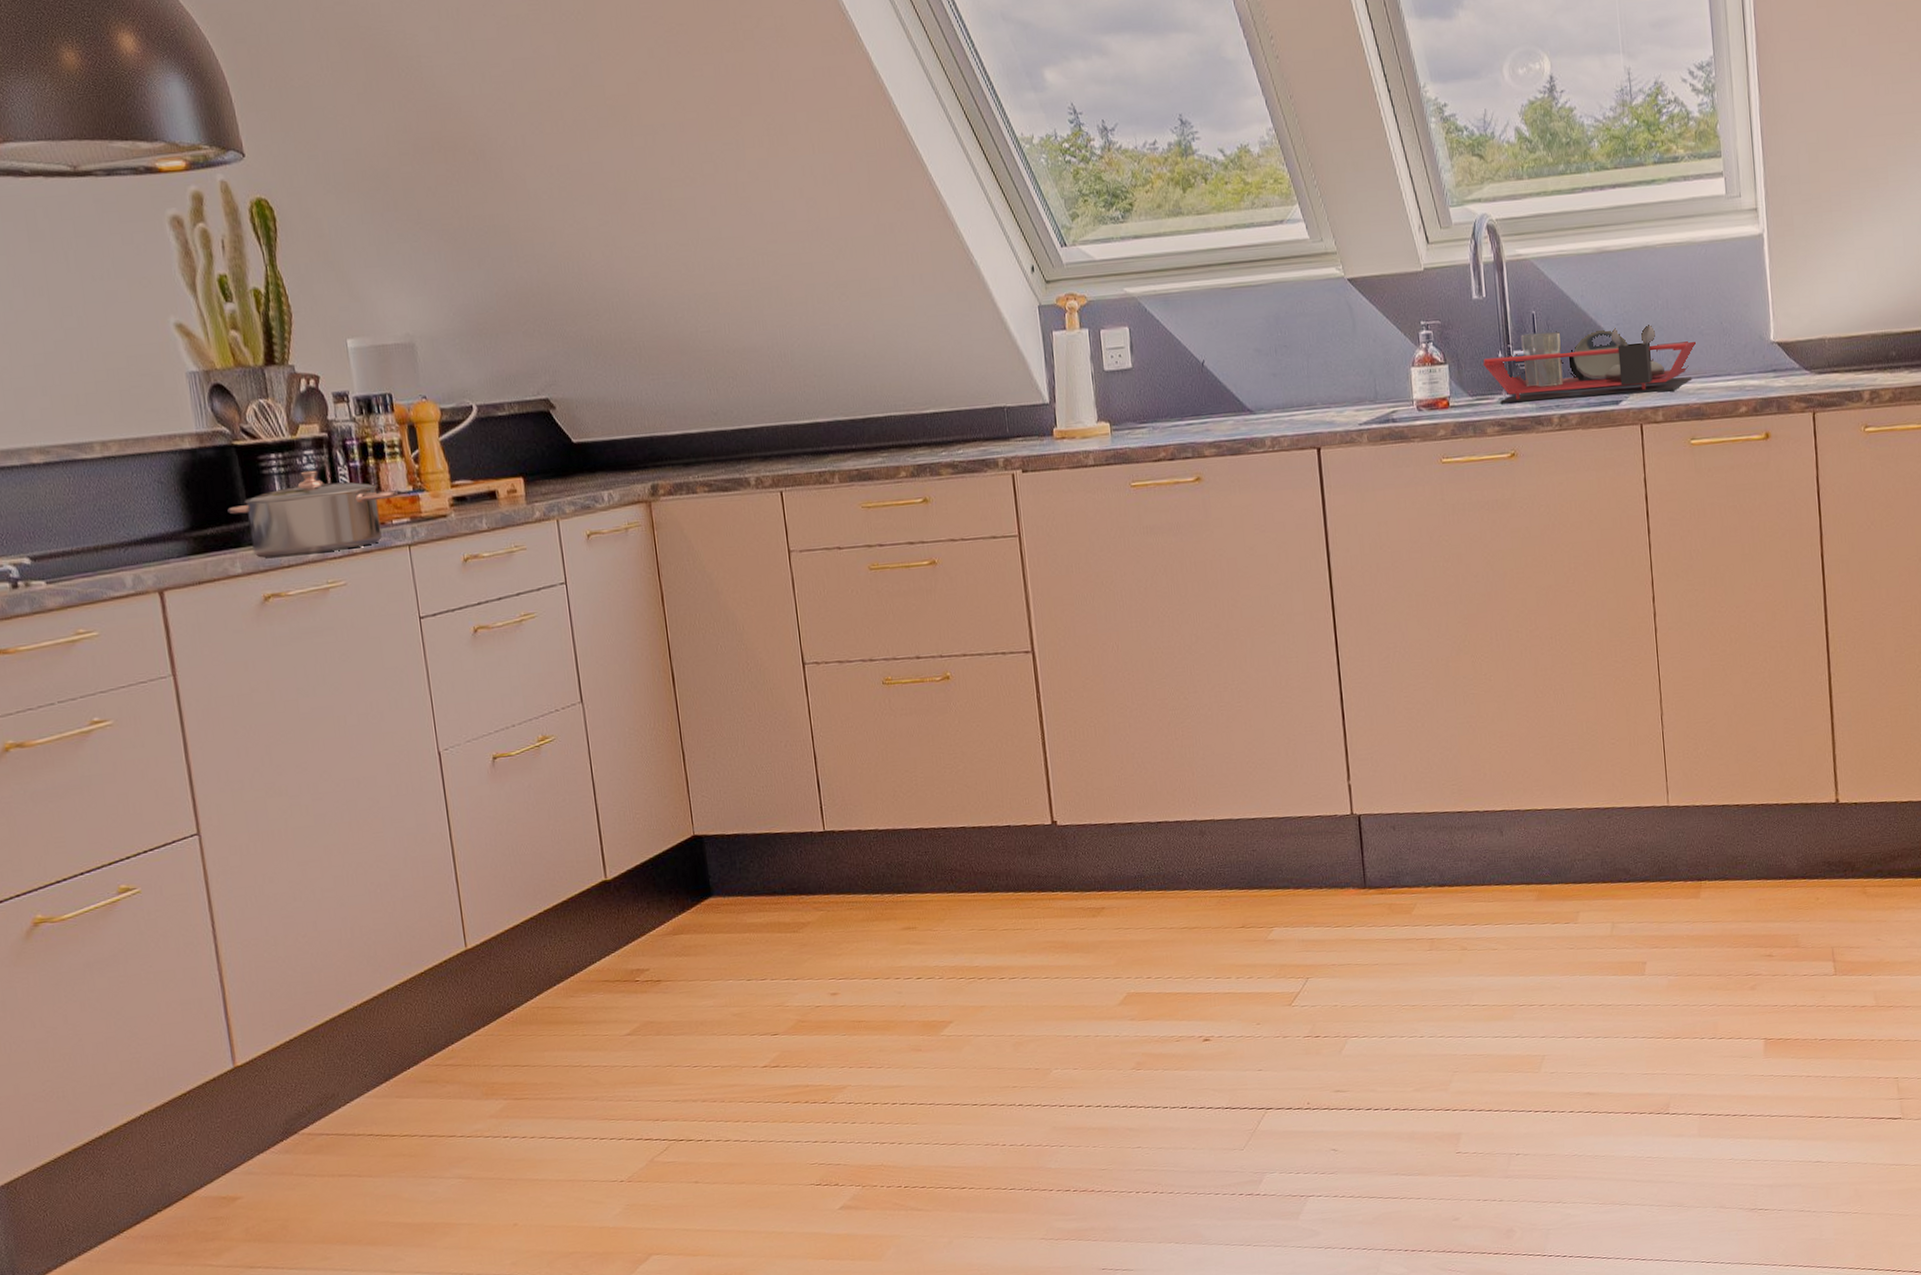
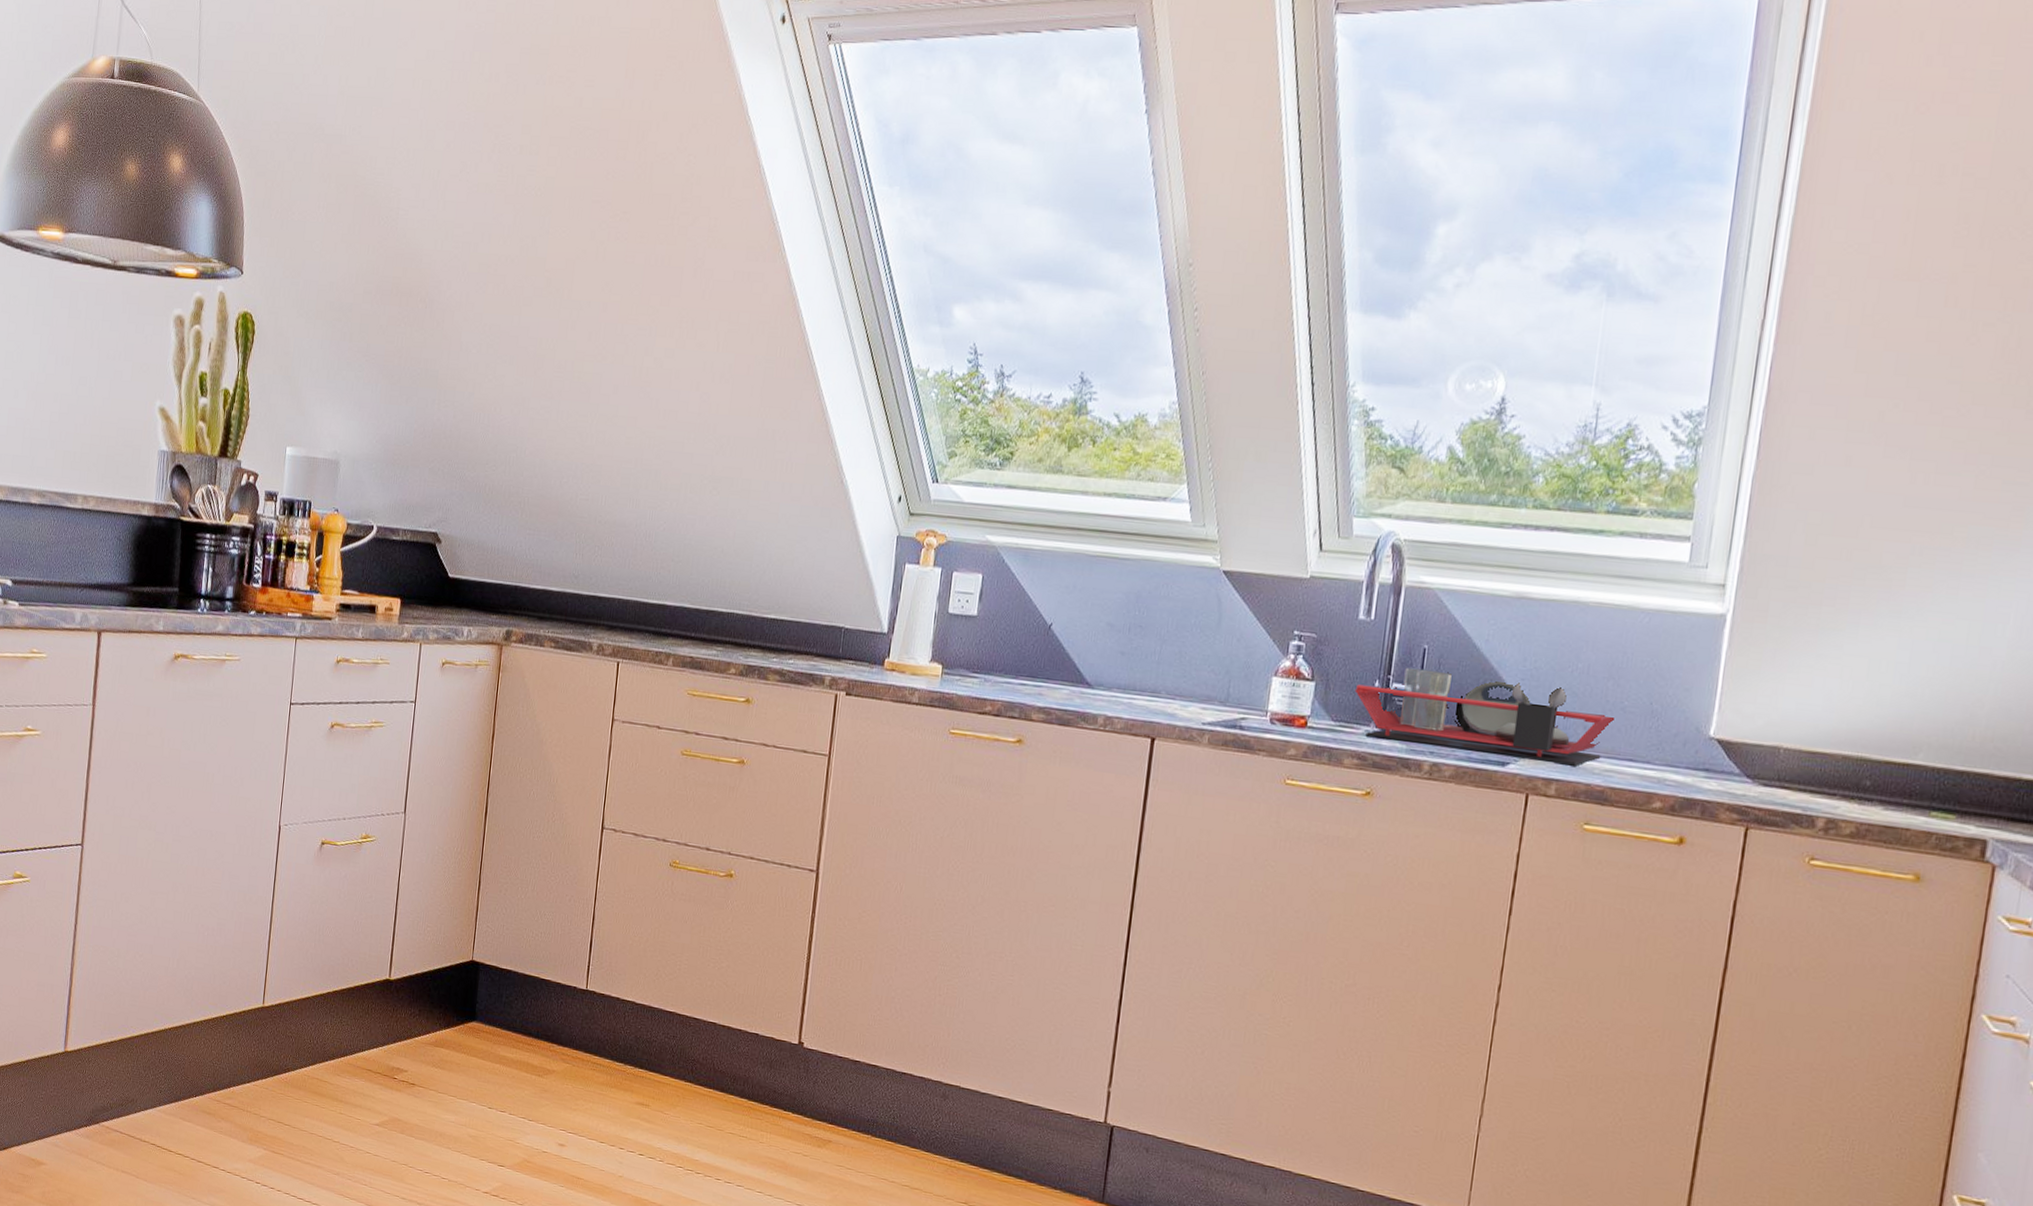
cooking pot: present [227,470,398,558] -> none [163,554,297,630]

